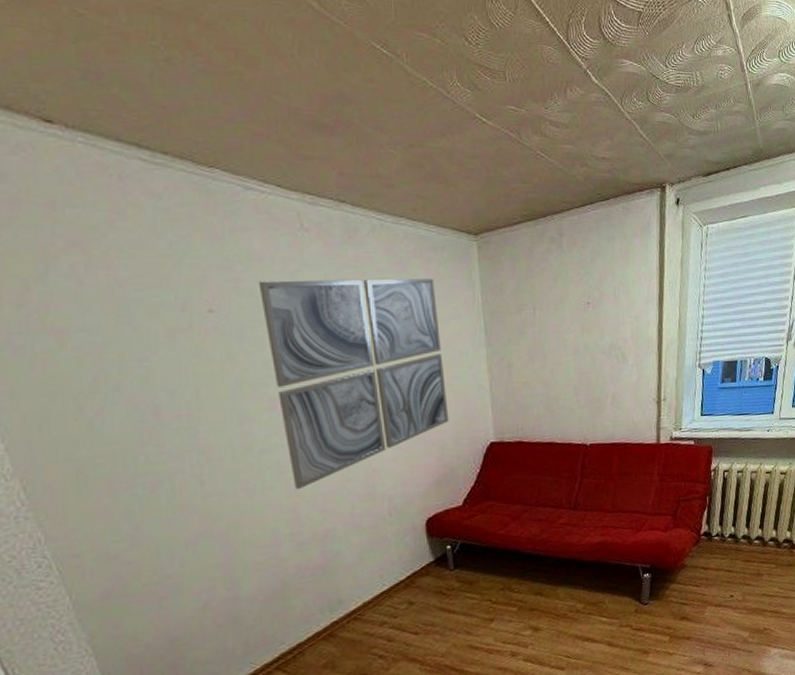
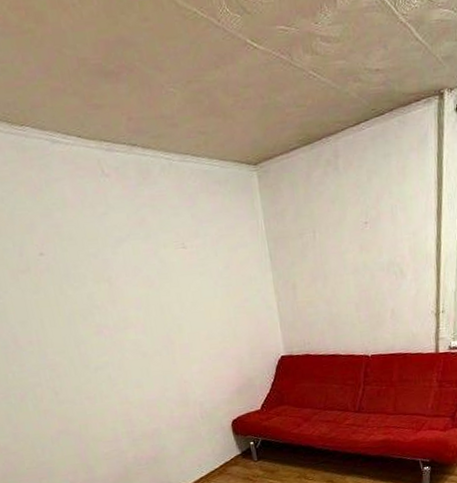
wall art: present [258,278,449,490] -> none [74,211,244,398]

